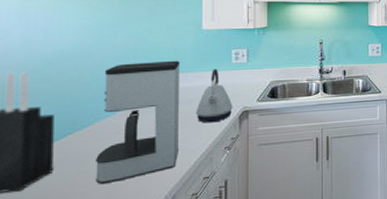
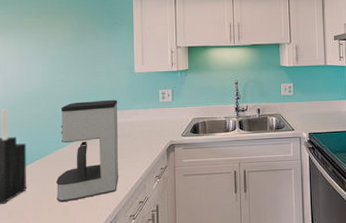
kettle: present [196,69,233,123] -> none [131,107,161,155]

